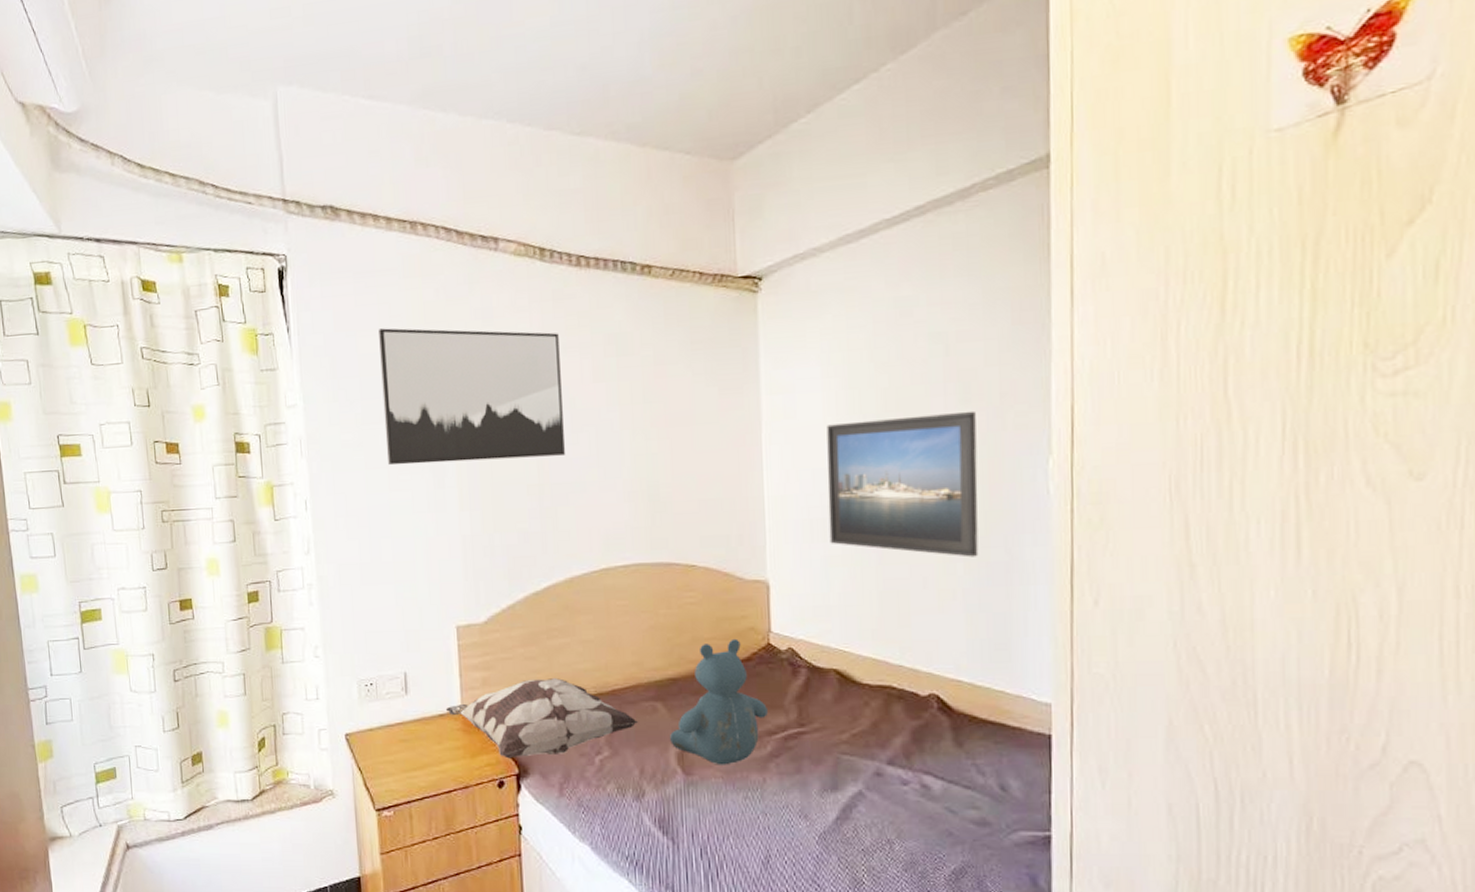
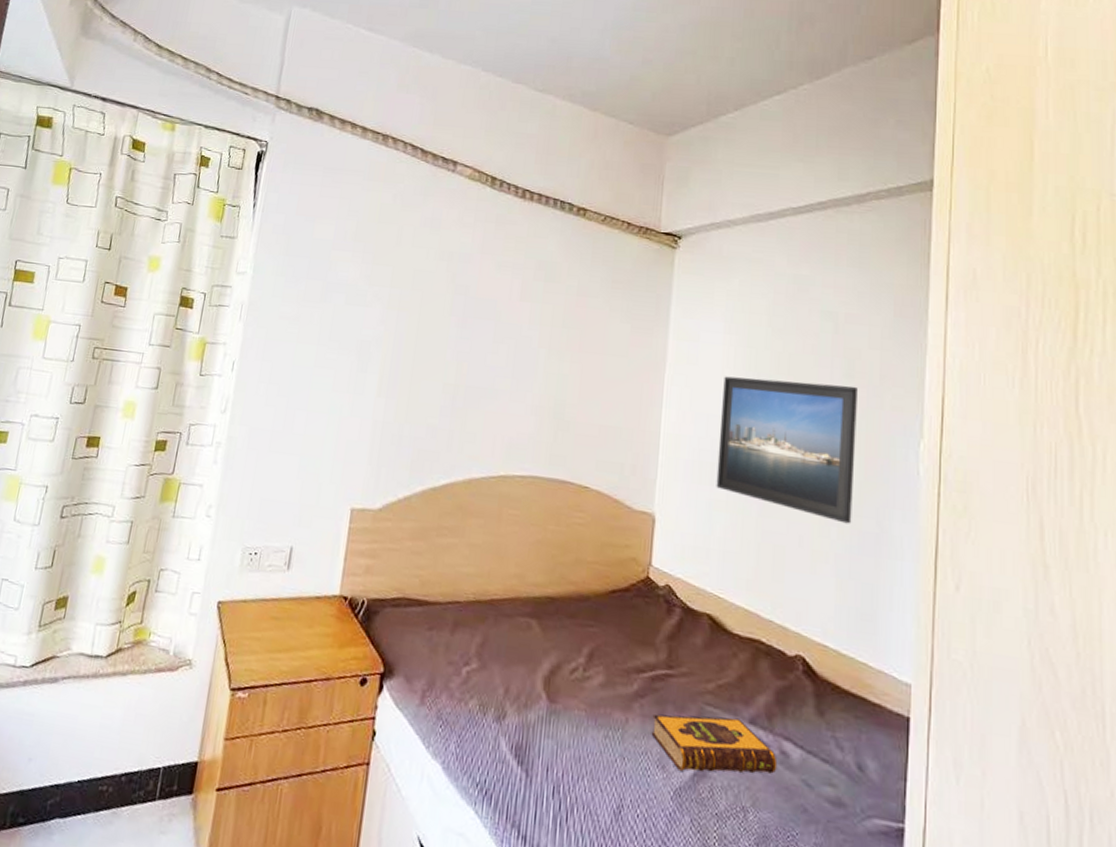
wall art: present [379,328,565,466] -> none [319,219,496,362]
decorative pillow: present [445,678,639,759] -> none [323,575,512,659]
teddy bear: present [670,638,768,765] -> none [540,566,639,698]
hardback book: none [789,762,919,817] -> present [651,714,778,774]

